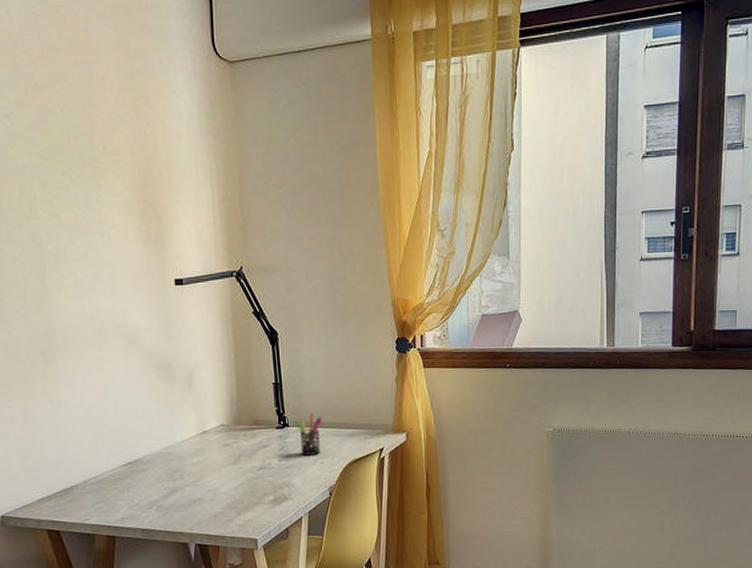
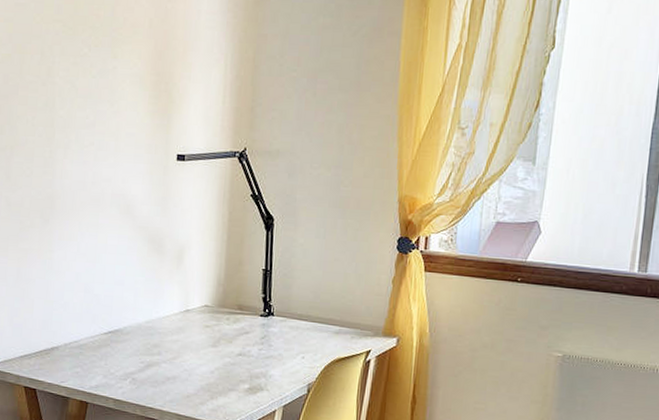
pen holder: present [295,413,323,456] -> none [280,304,310,349]

